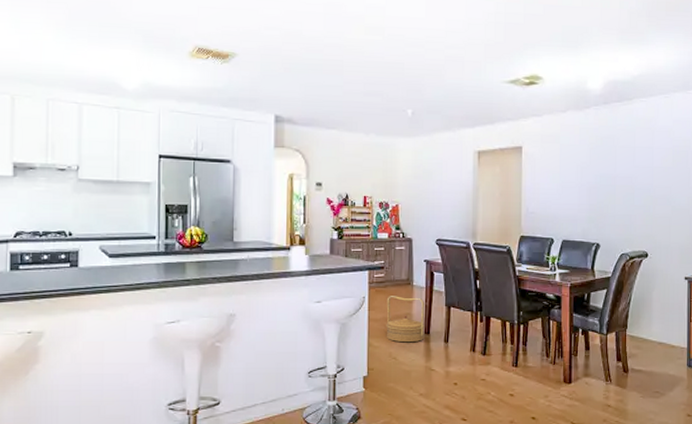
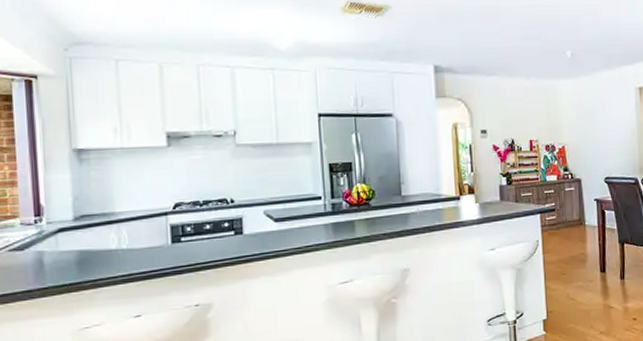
woven basket: present [386,296,425,343] -> none [560,237,601,283]

